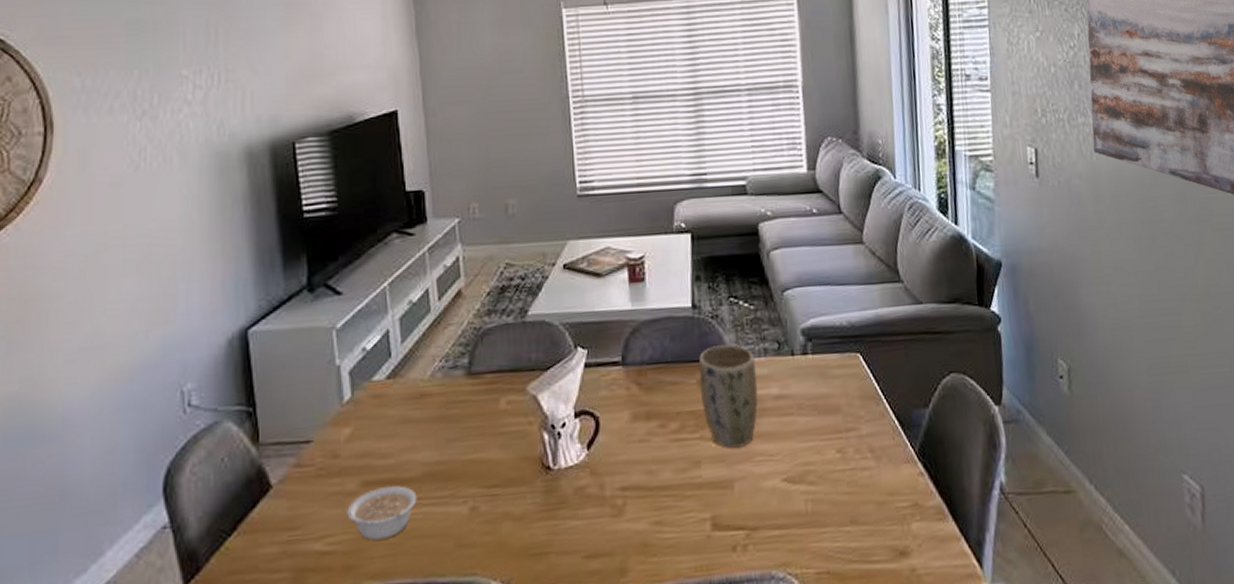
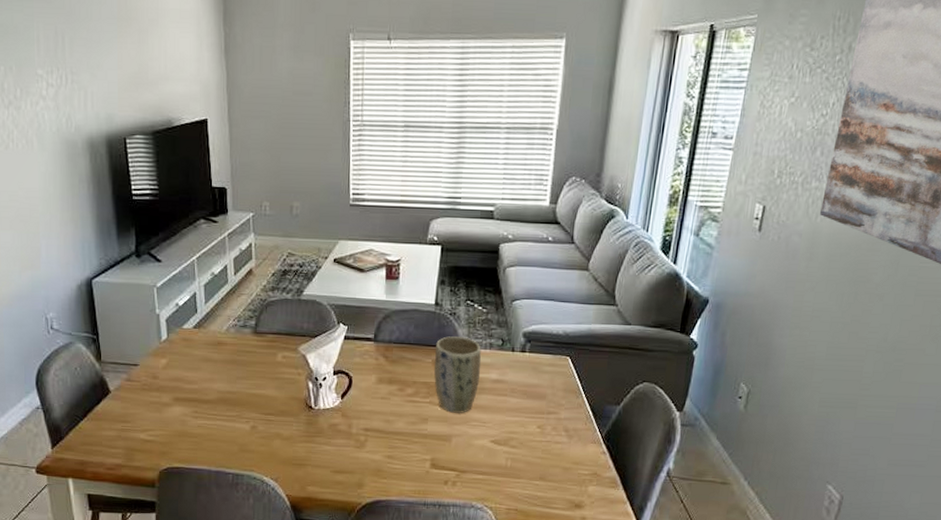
legume: present [347,485,417,541] -> none [163,403,213,438]

